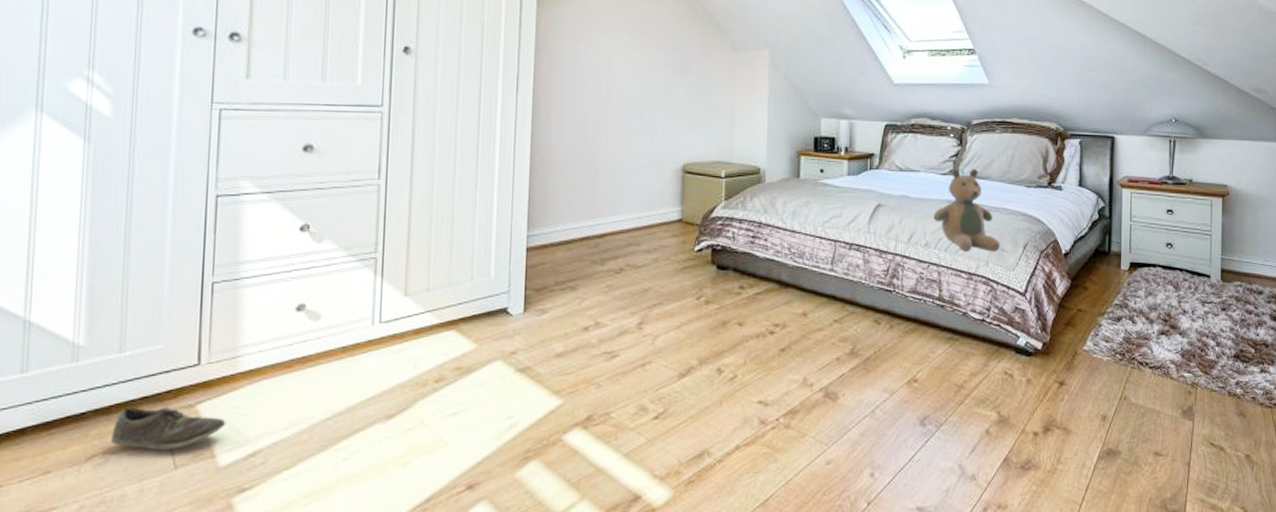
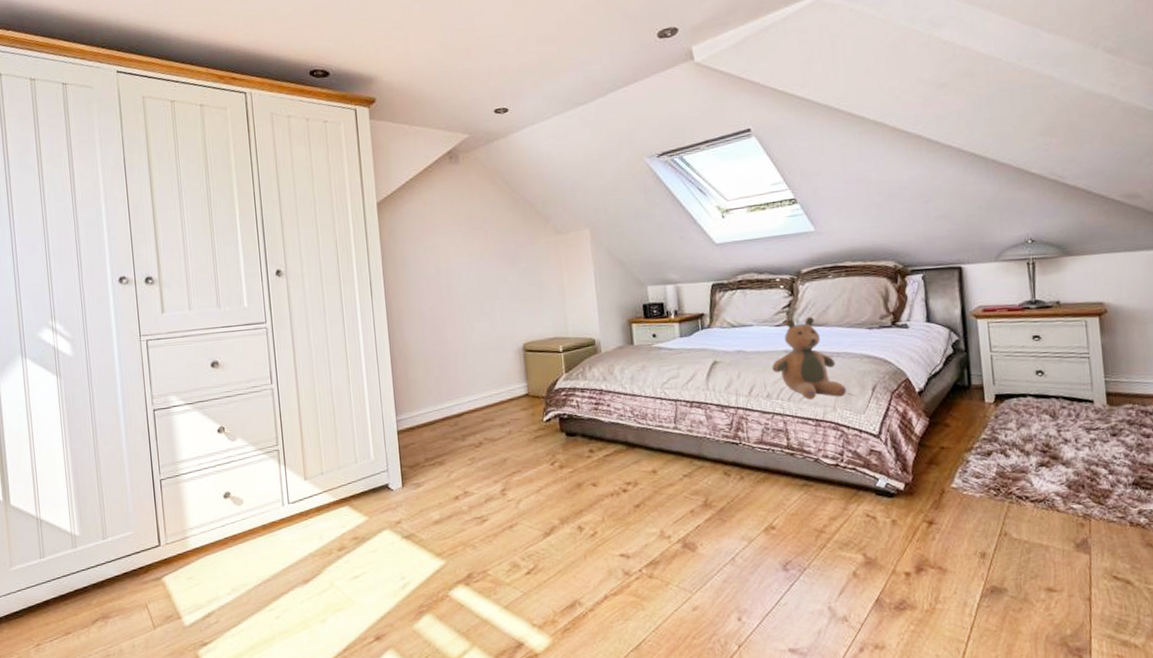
shoe: present [110,407,227,450] -> none [106,580,186,614]

